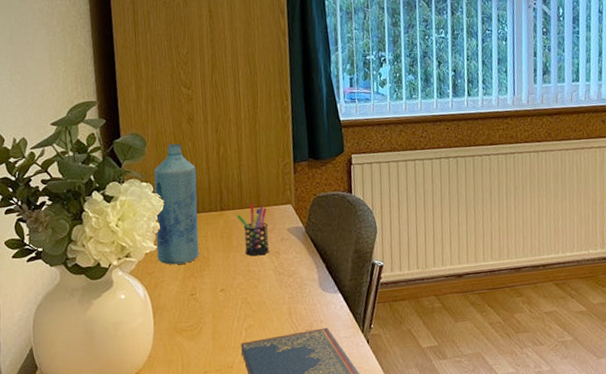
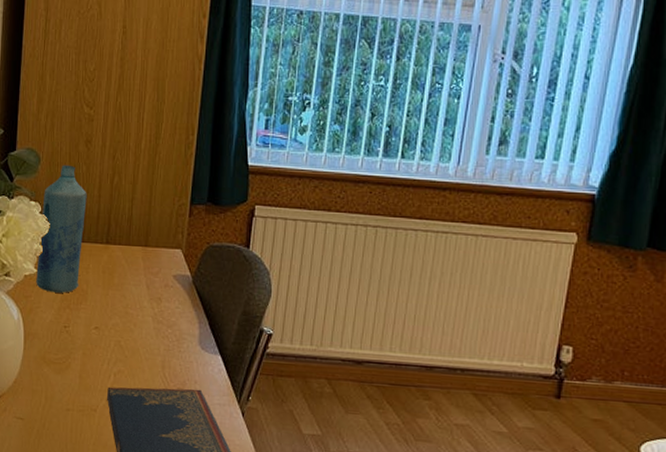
pen holder: present [236,203,269,256] -> none [122,241,154,299]

